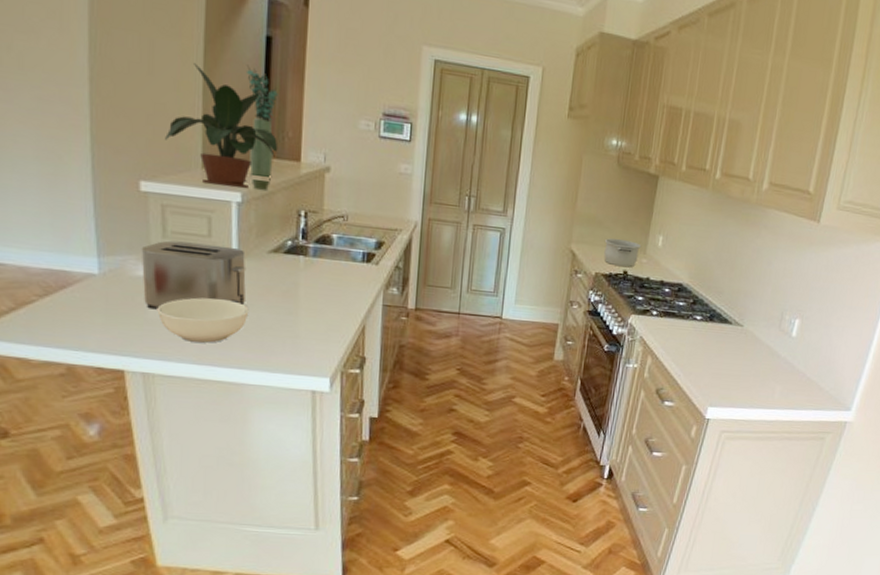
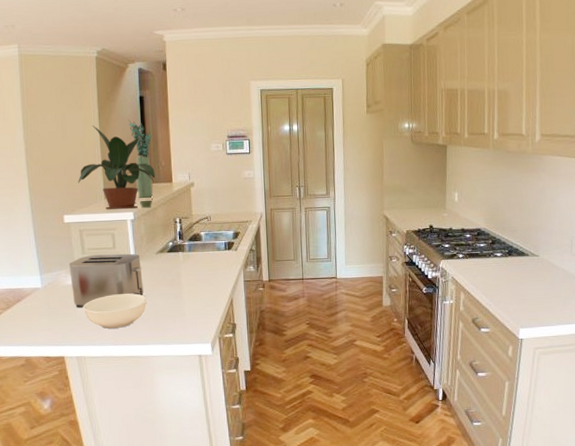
cooking pot: present [604,238,642,268] -> none [410,201,441,223]

